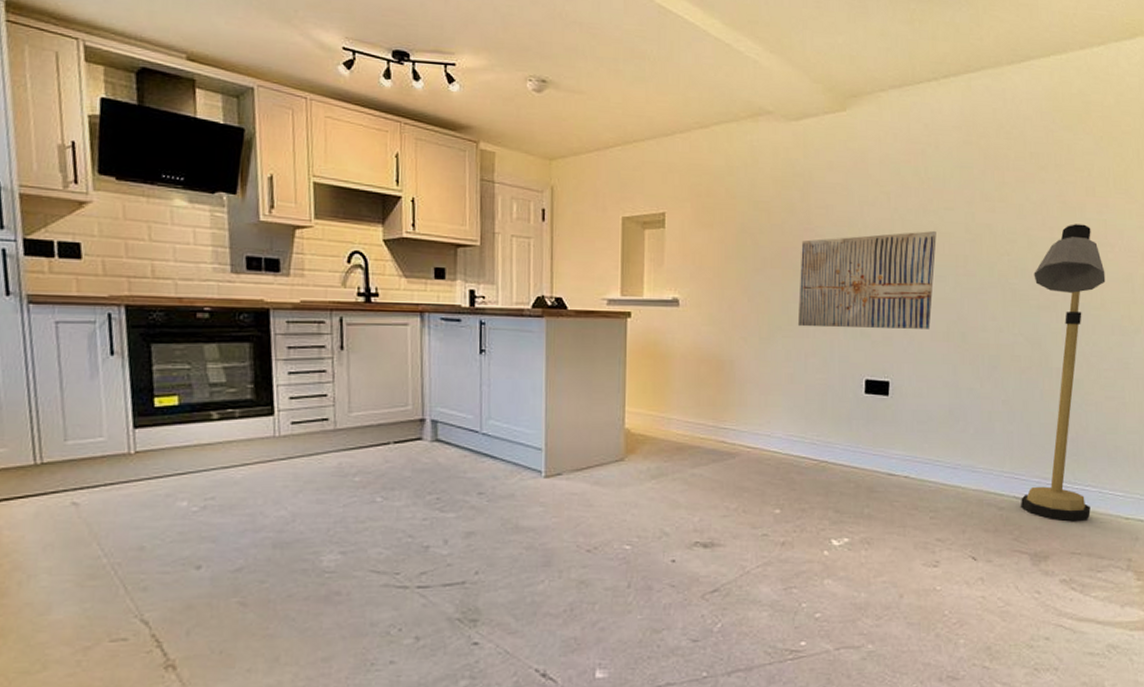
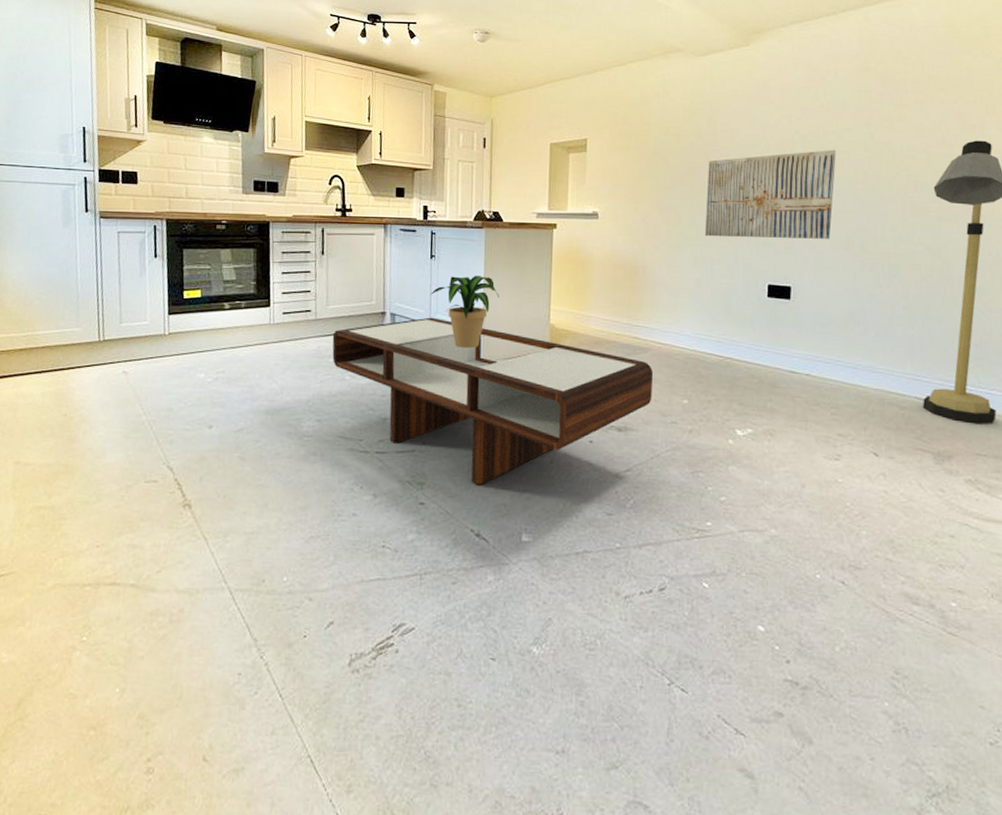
coffee table: none [357,424,741,617] -> present [332,317,653,484]
potted plant: none [481,373,564,460] -> present [431,276,499,349]

